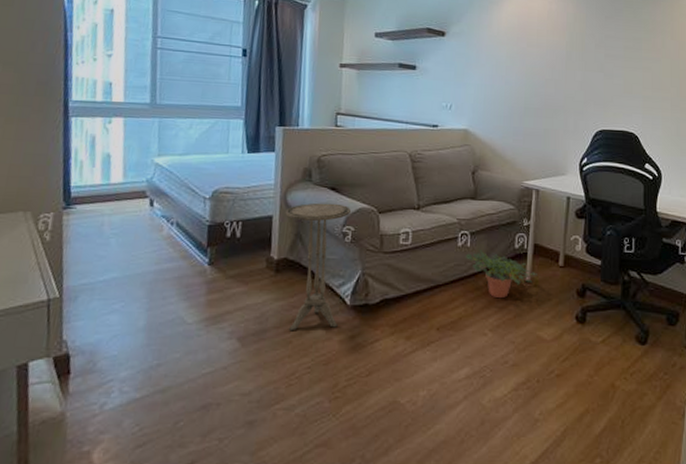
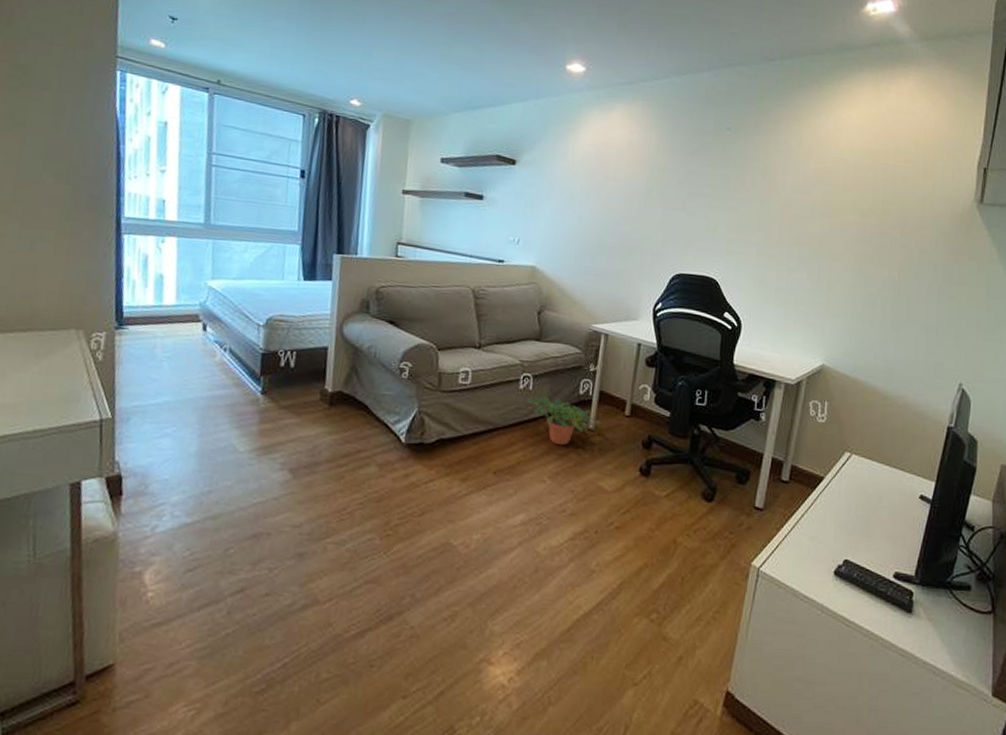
side table: present [285,203,351,331] -> none [341,336,409,466]

